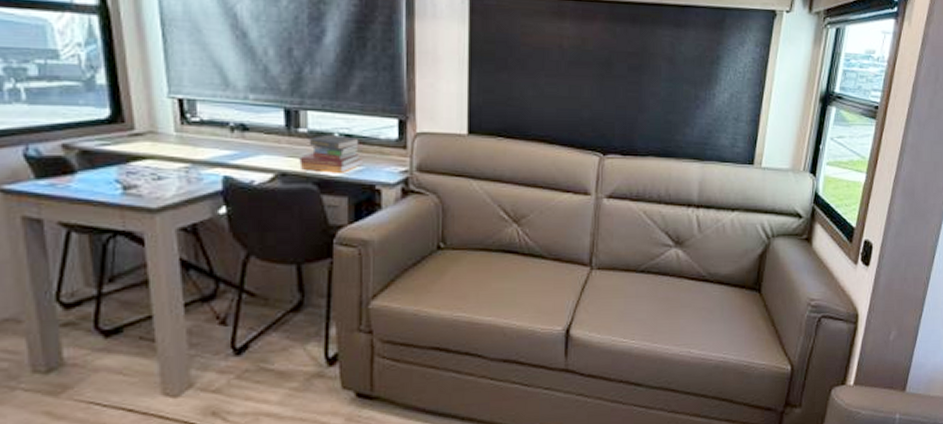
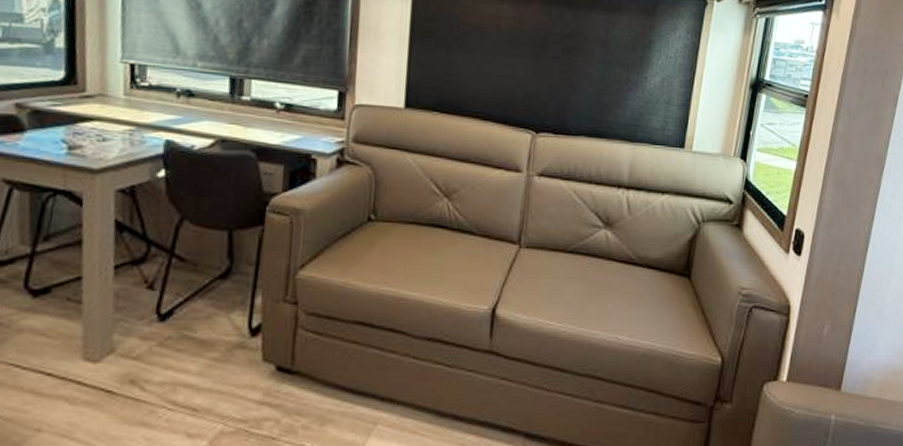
books: present [299,134,364,173] -> none [239,103,302,141]

